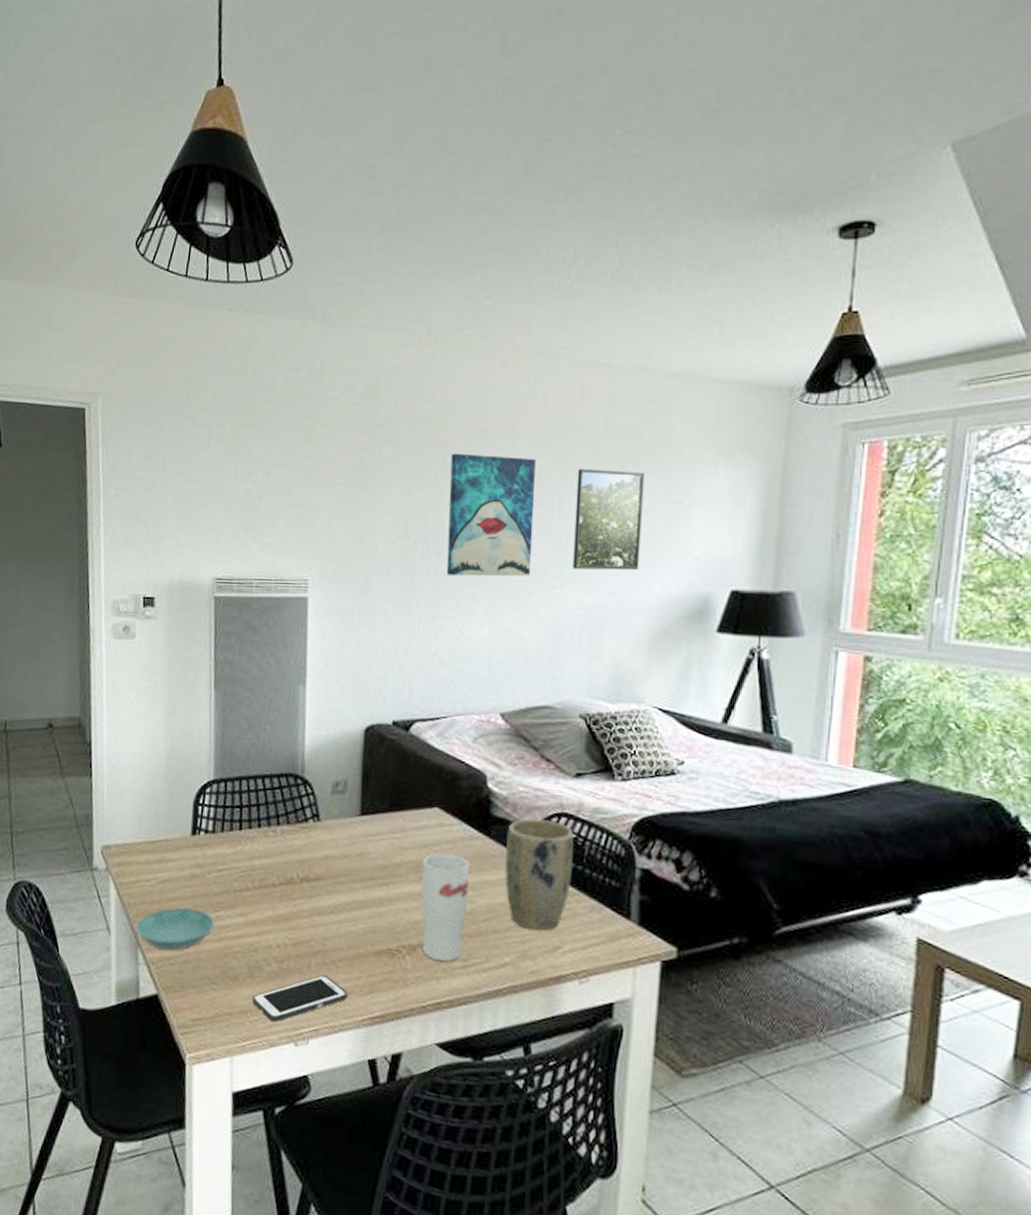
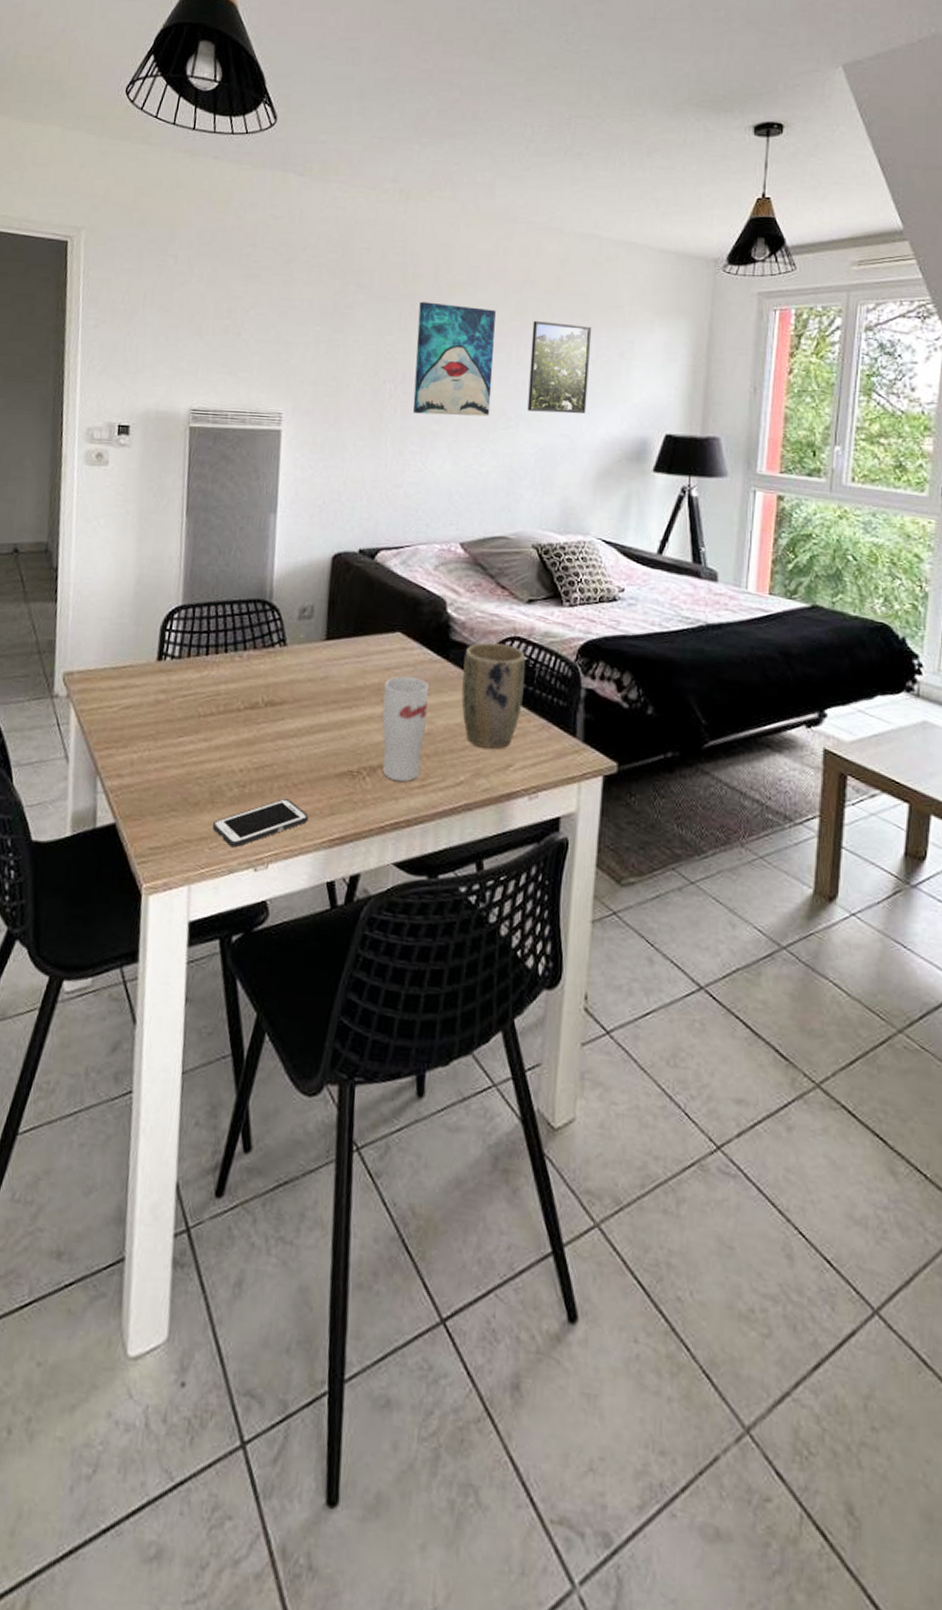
saucer: present [135,907,214,950] -> none [95,733,177,778]

